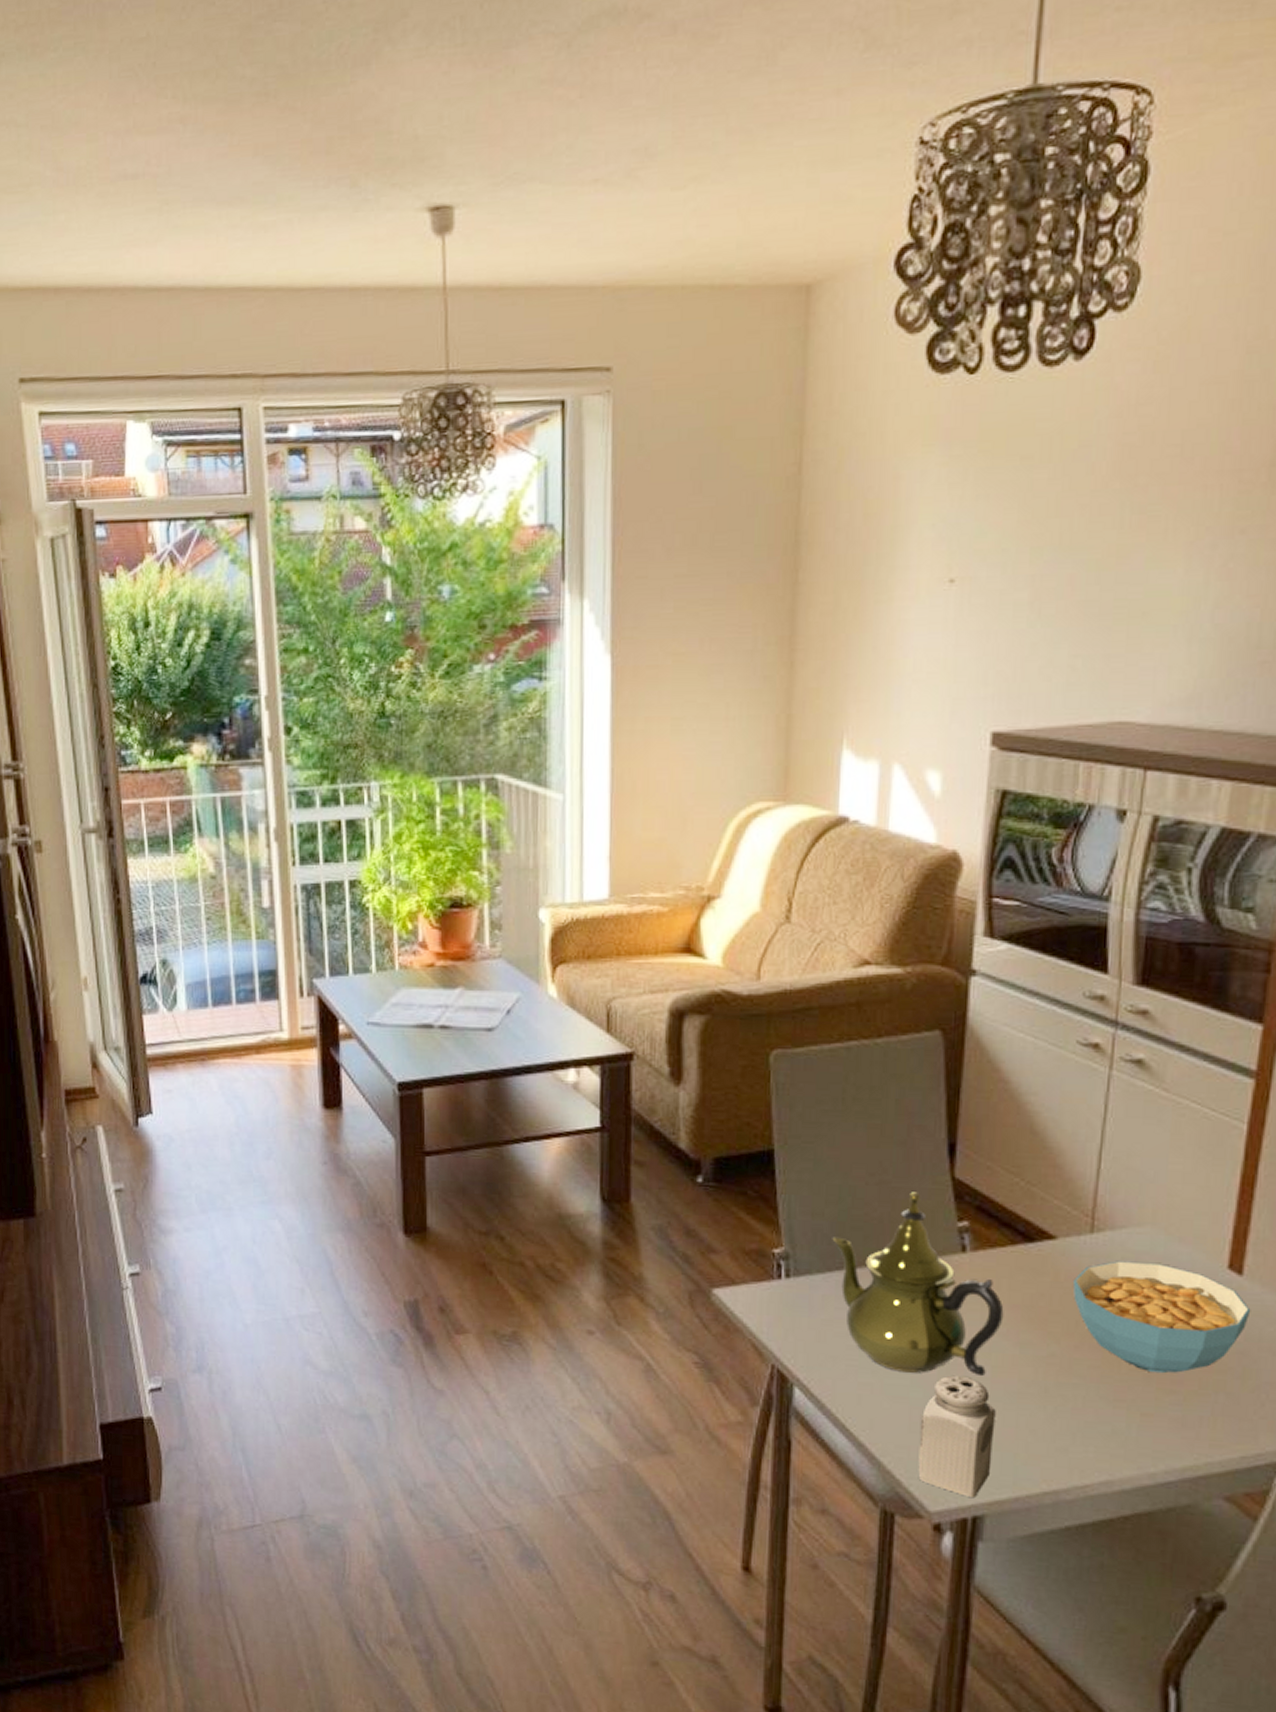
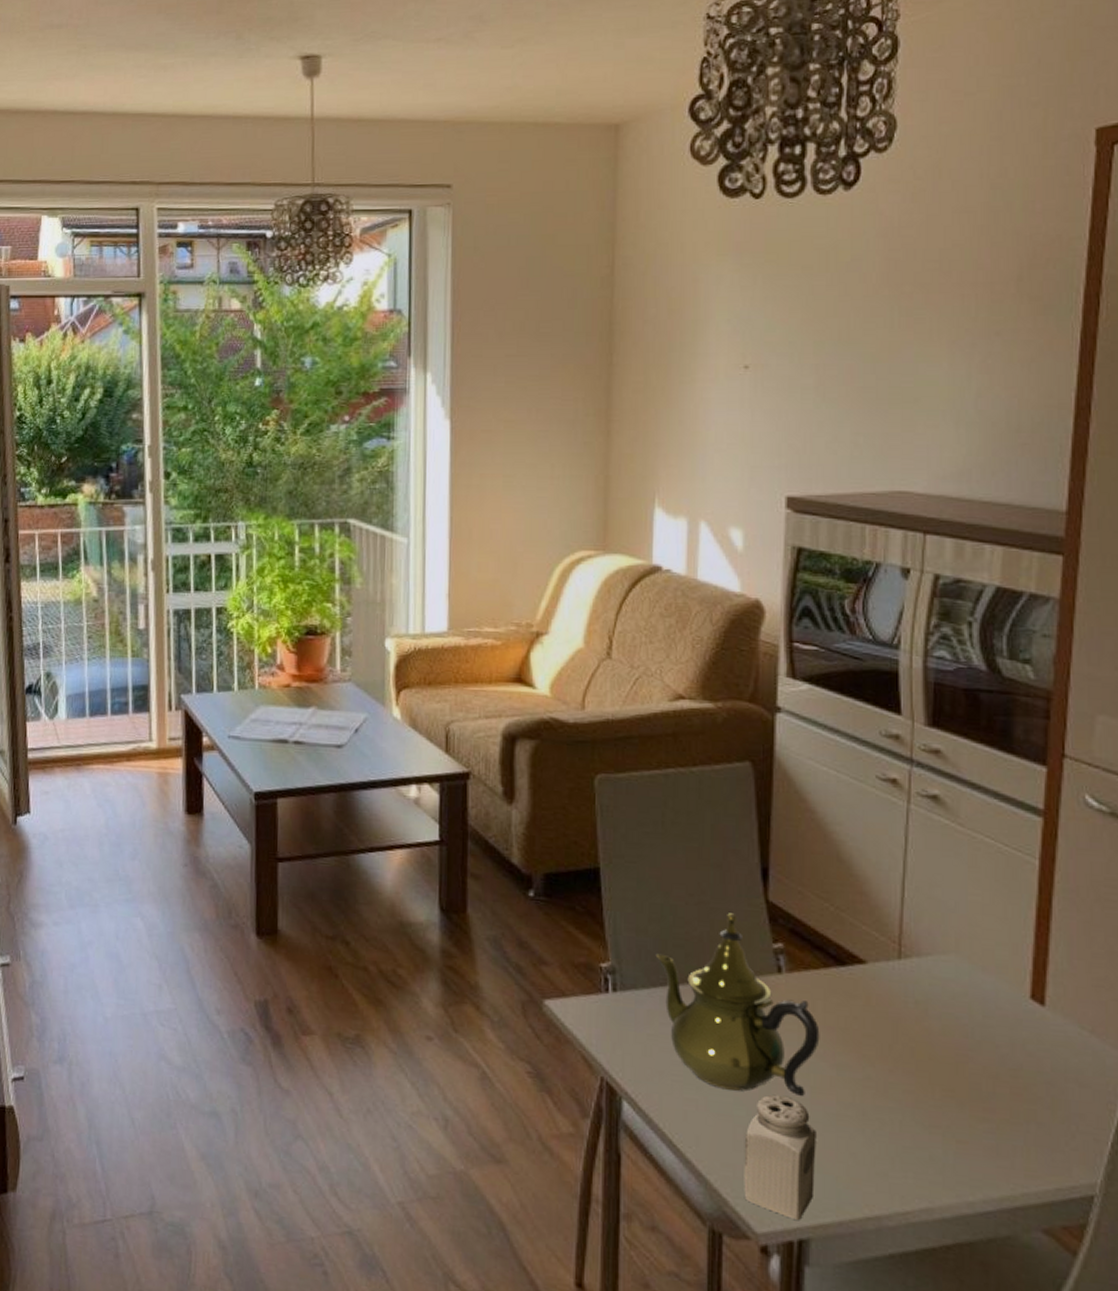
cereal bowl: present [1072,1260,1251,1374] -> none [884,987,1055,1101]

